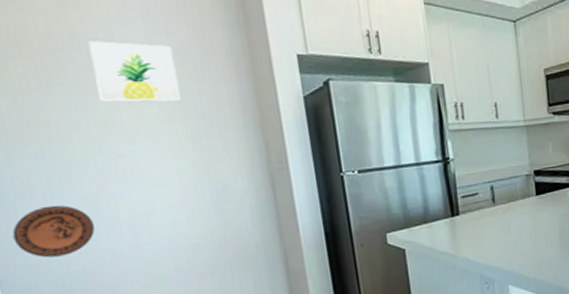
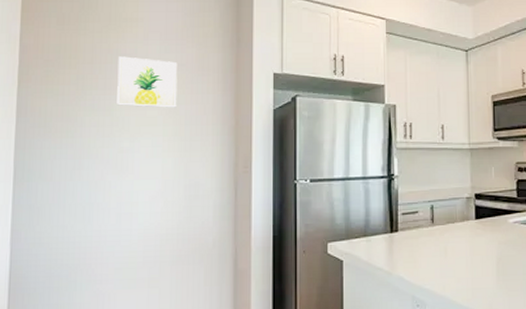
decorative plate: present [12,205,95,258] -> none [29,188,90,234]

